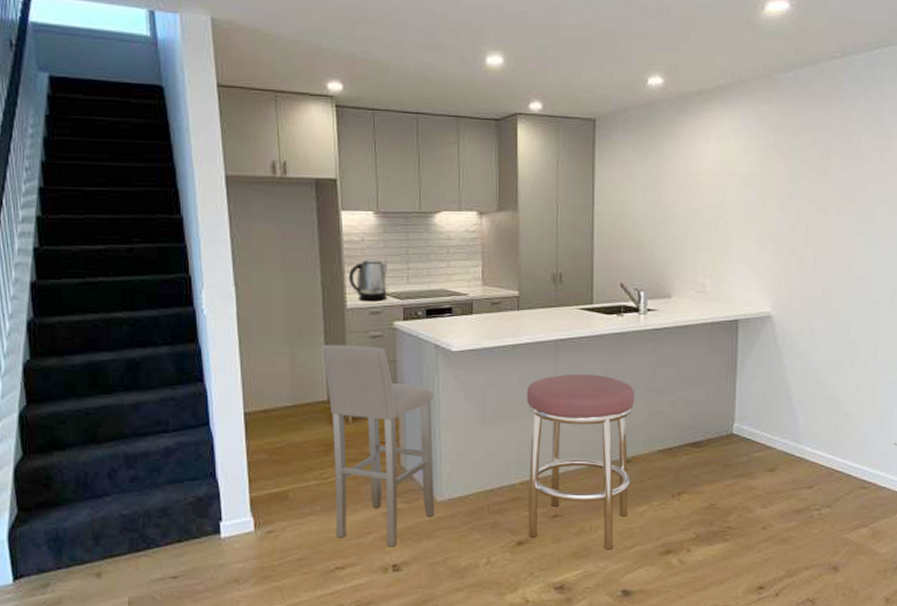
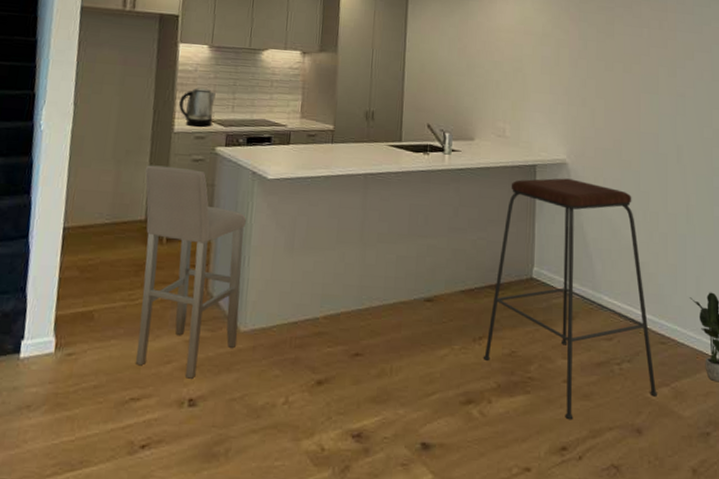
bar stool: present [526,374,635,550] -> none [328,208,439,396]
bar stool: none [683,332,855,563] -> present [484,178,657,421]

